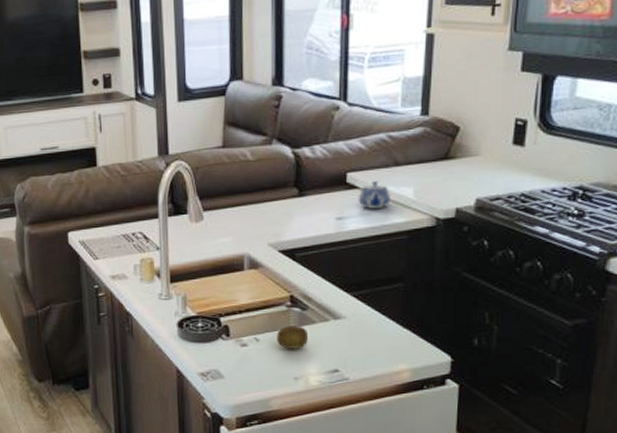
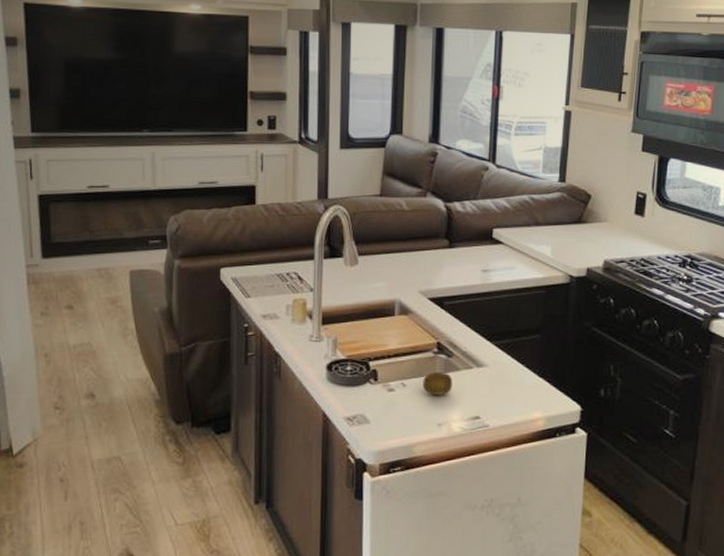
teapot: present [358,180,390,210] -> none [502,237,531,265]

